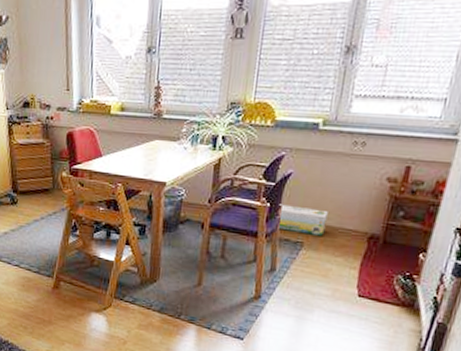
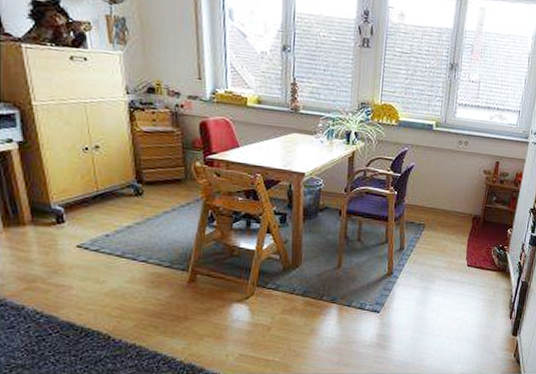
toy box: present [276,204,328,237] -> none [403,192,443,219]

